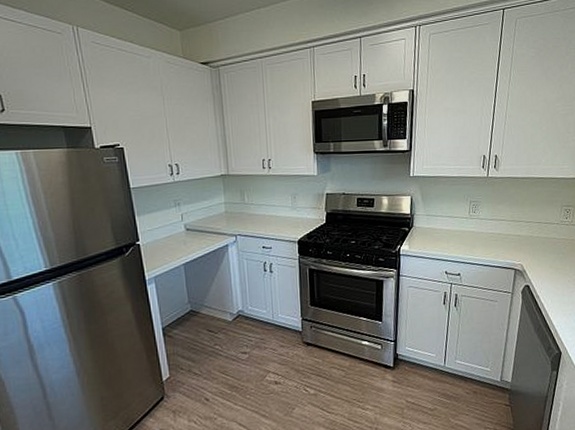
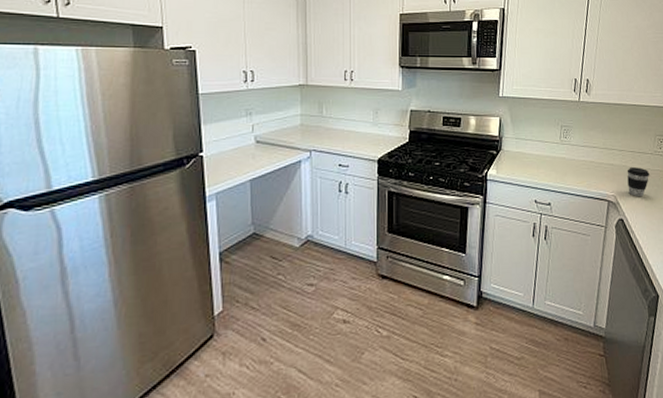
coffee cup: none [533,237,556,265] -> present [627,167,650,197]

